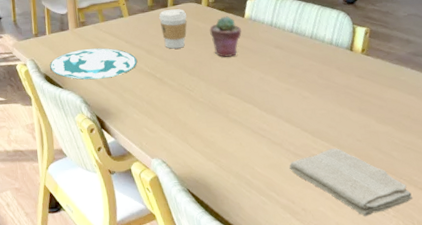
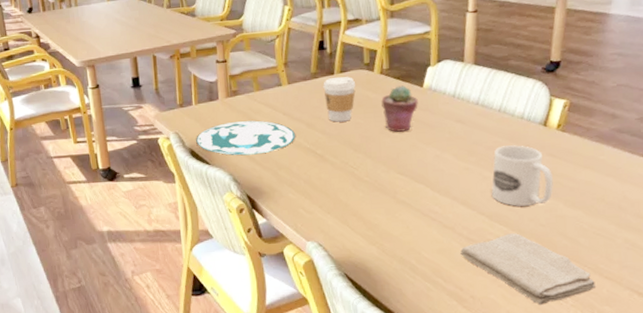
mug: none [310,68,365,123] -> present [491,145,553,206]

